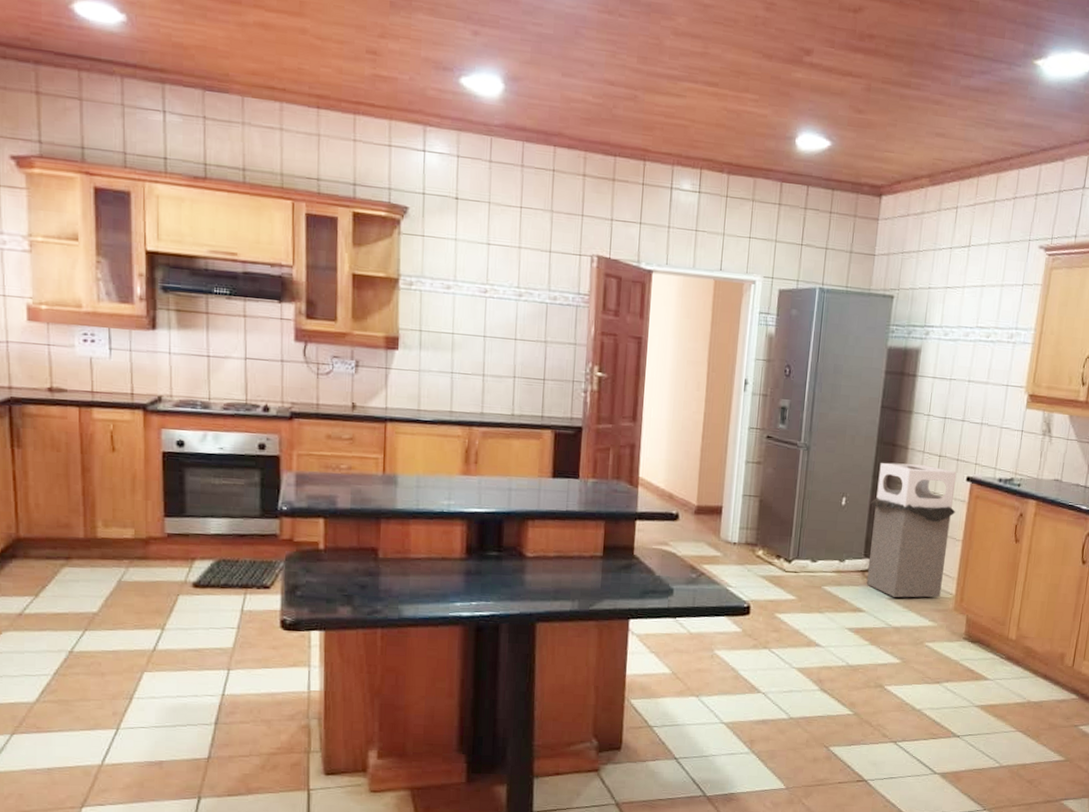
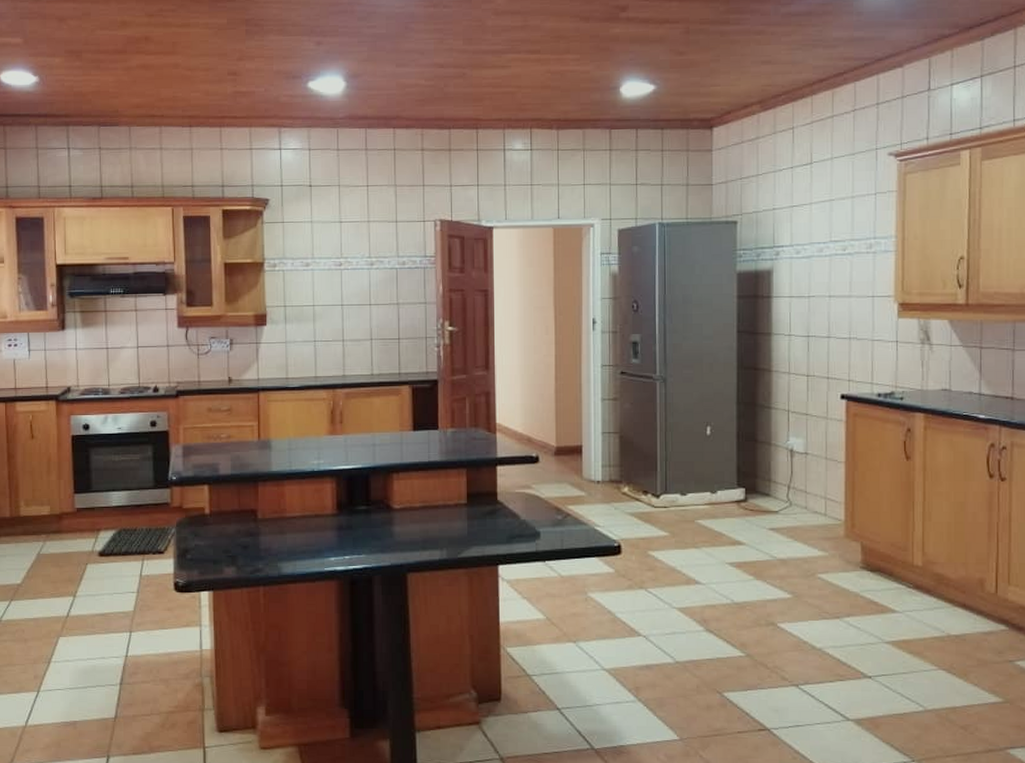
trash bin: present [866,462,957,598] -> none [738,385,833,527]

